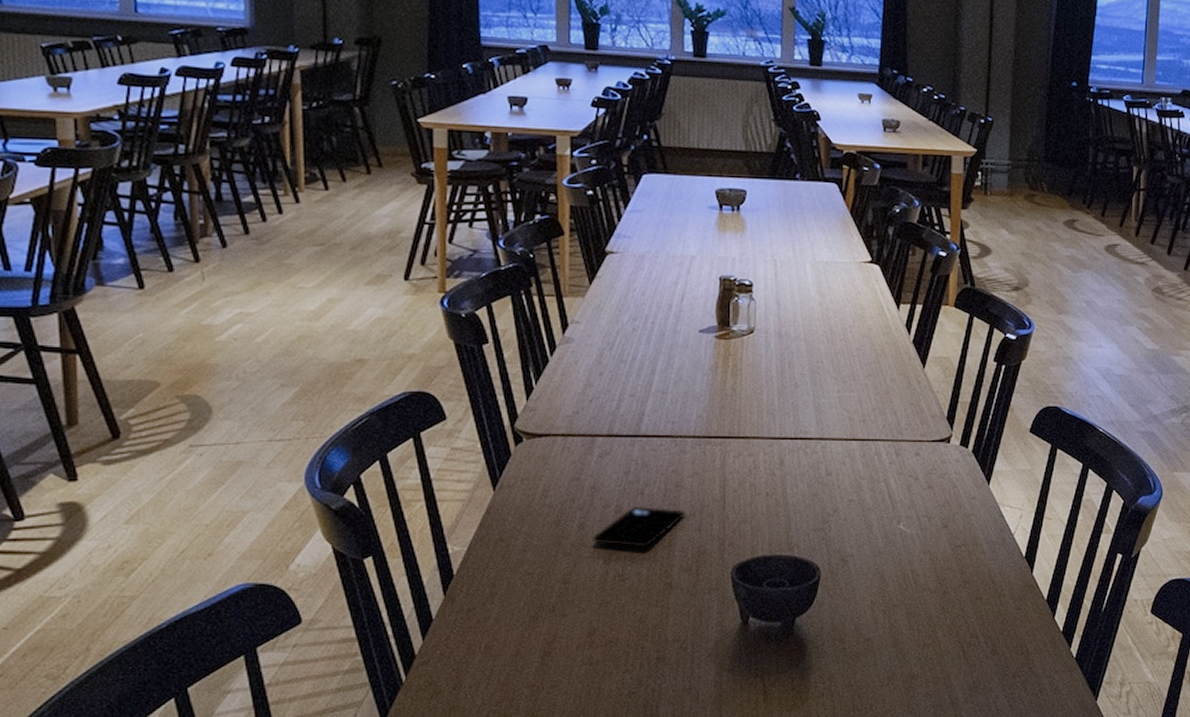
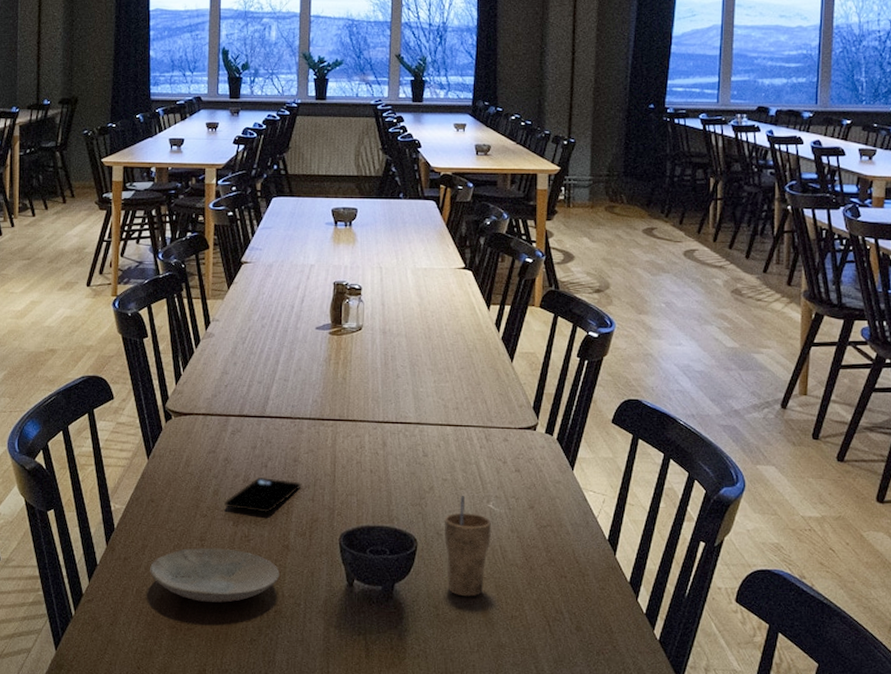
plate: none [501,591,662,654] -> present [150,547,280,603]
cup: none [851,517,903,627] -> present [445,496,492,597]

